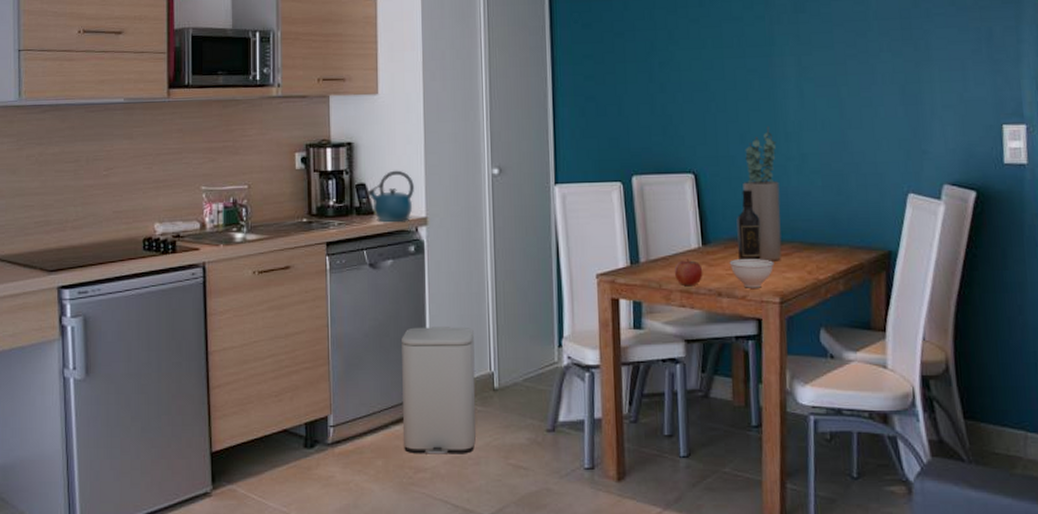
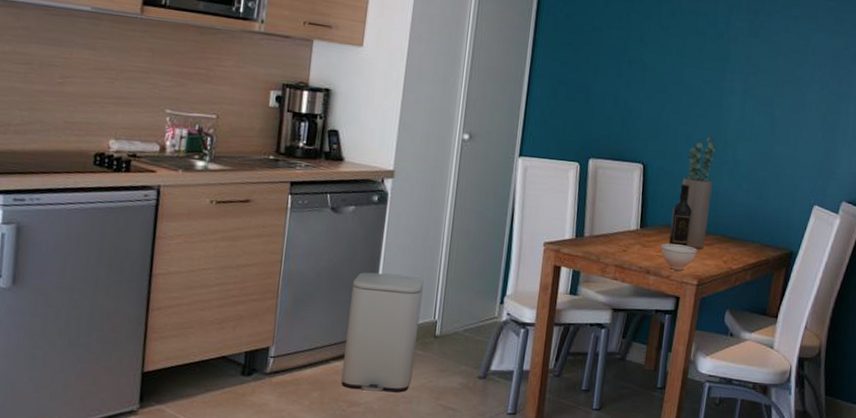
kettle: present [367,170,414,223] -> none [338,122,386,172]
fruit: present [674,259,703,287] -> none [612,238,638,263]

